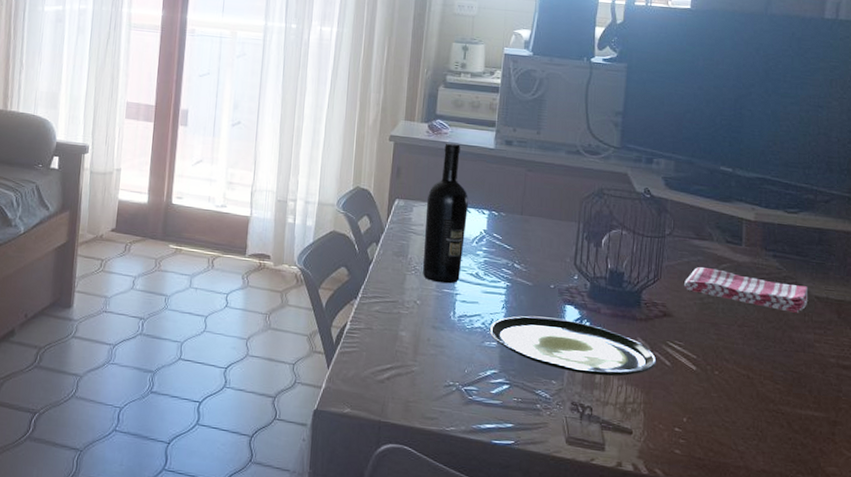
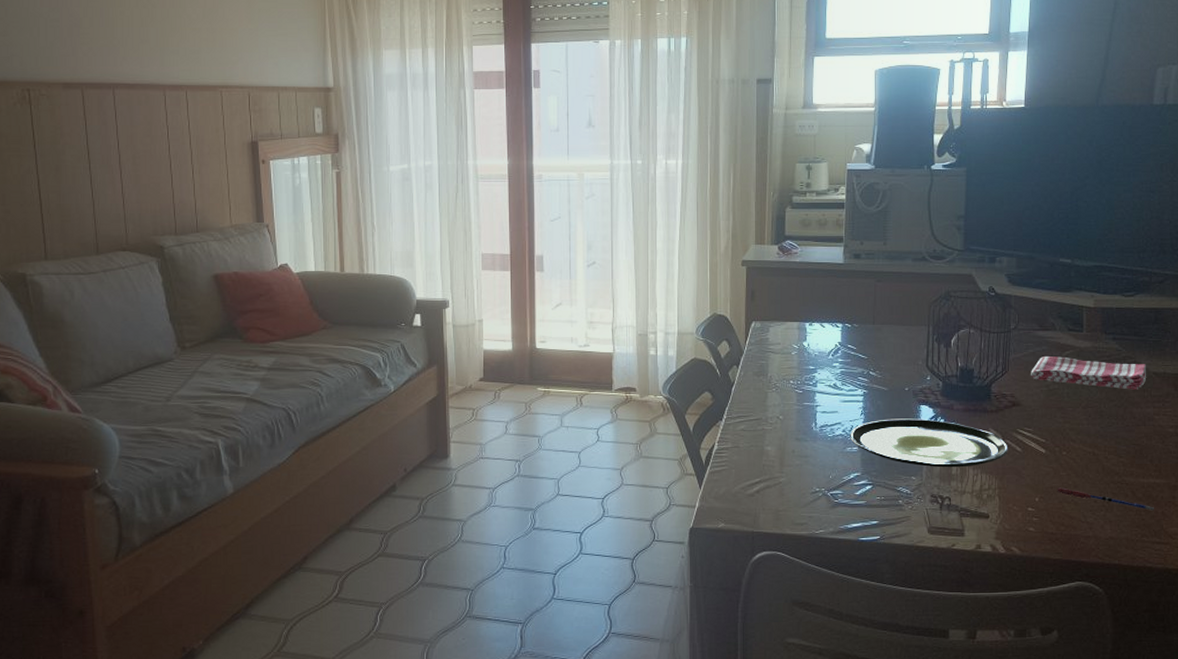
wine bottle: present [423,142,468,284] -> none [782,261,822,397]
pen: none [706,409,811,446] -> present [1056,487,1154,511]

